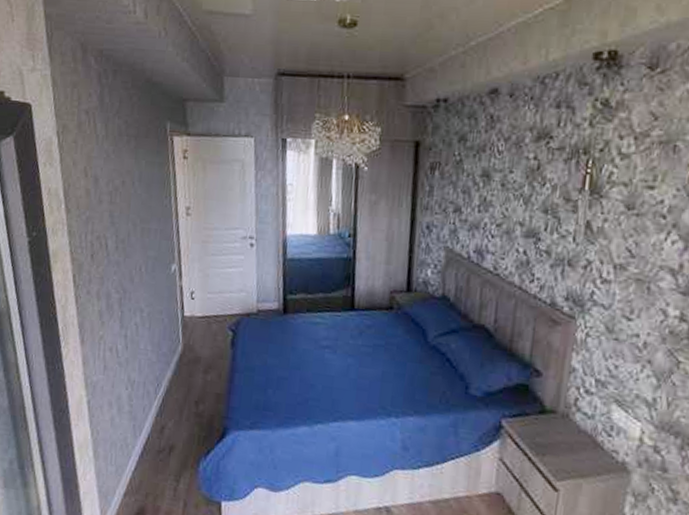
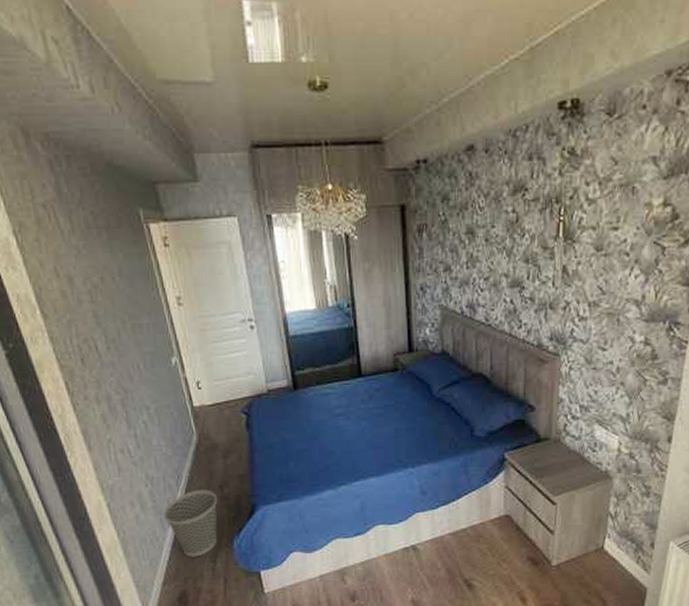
wastebasket: none [137,401,192,473] -> present [163,489,218,557]

